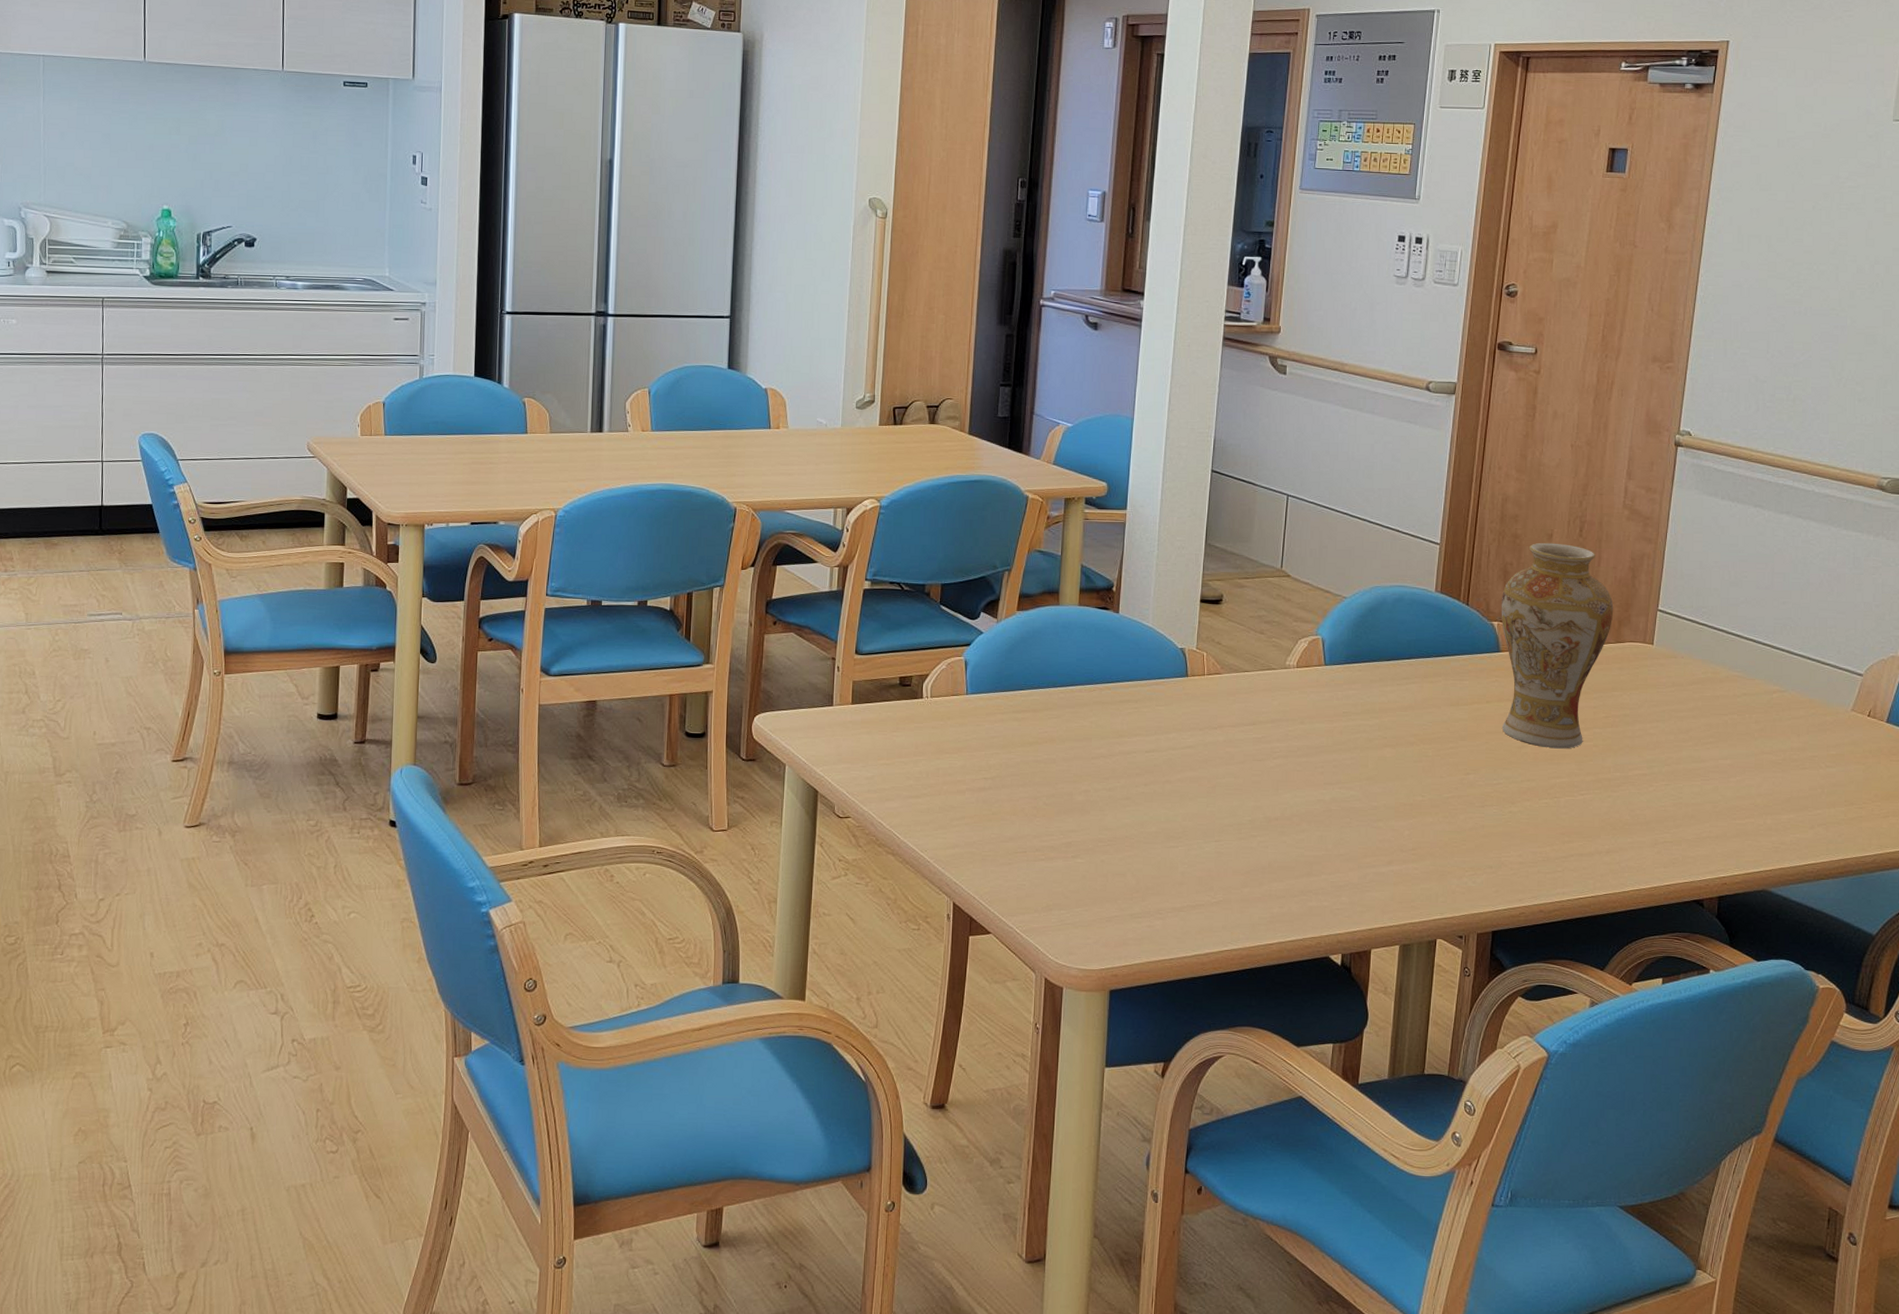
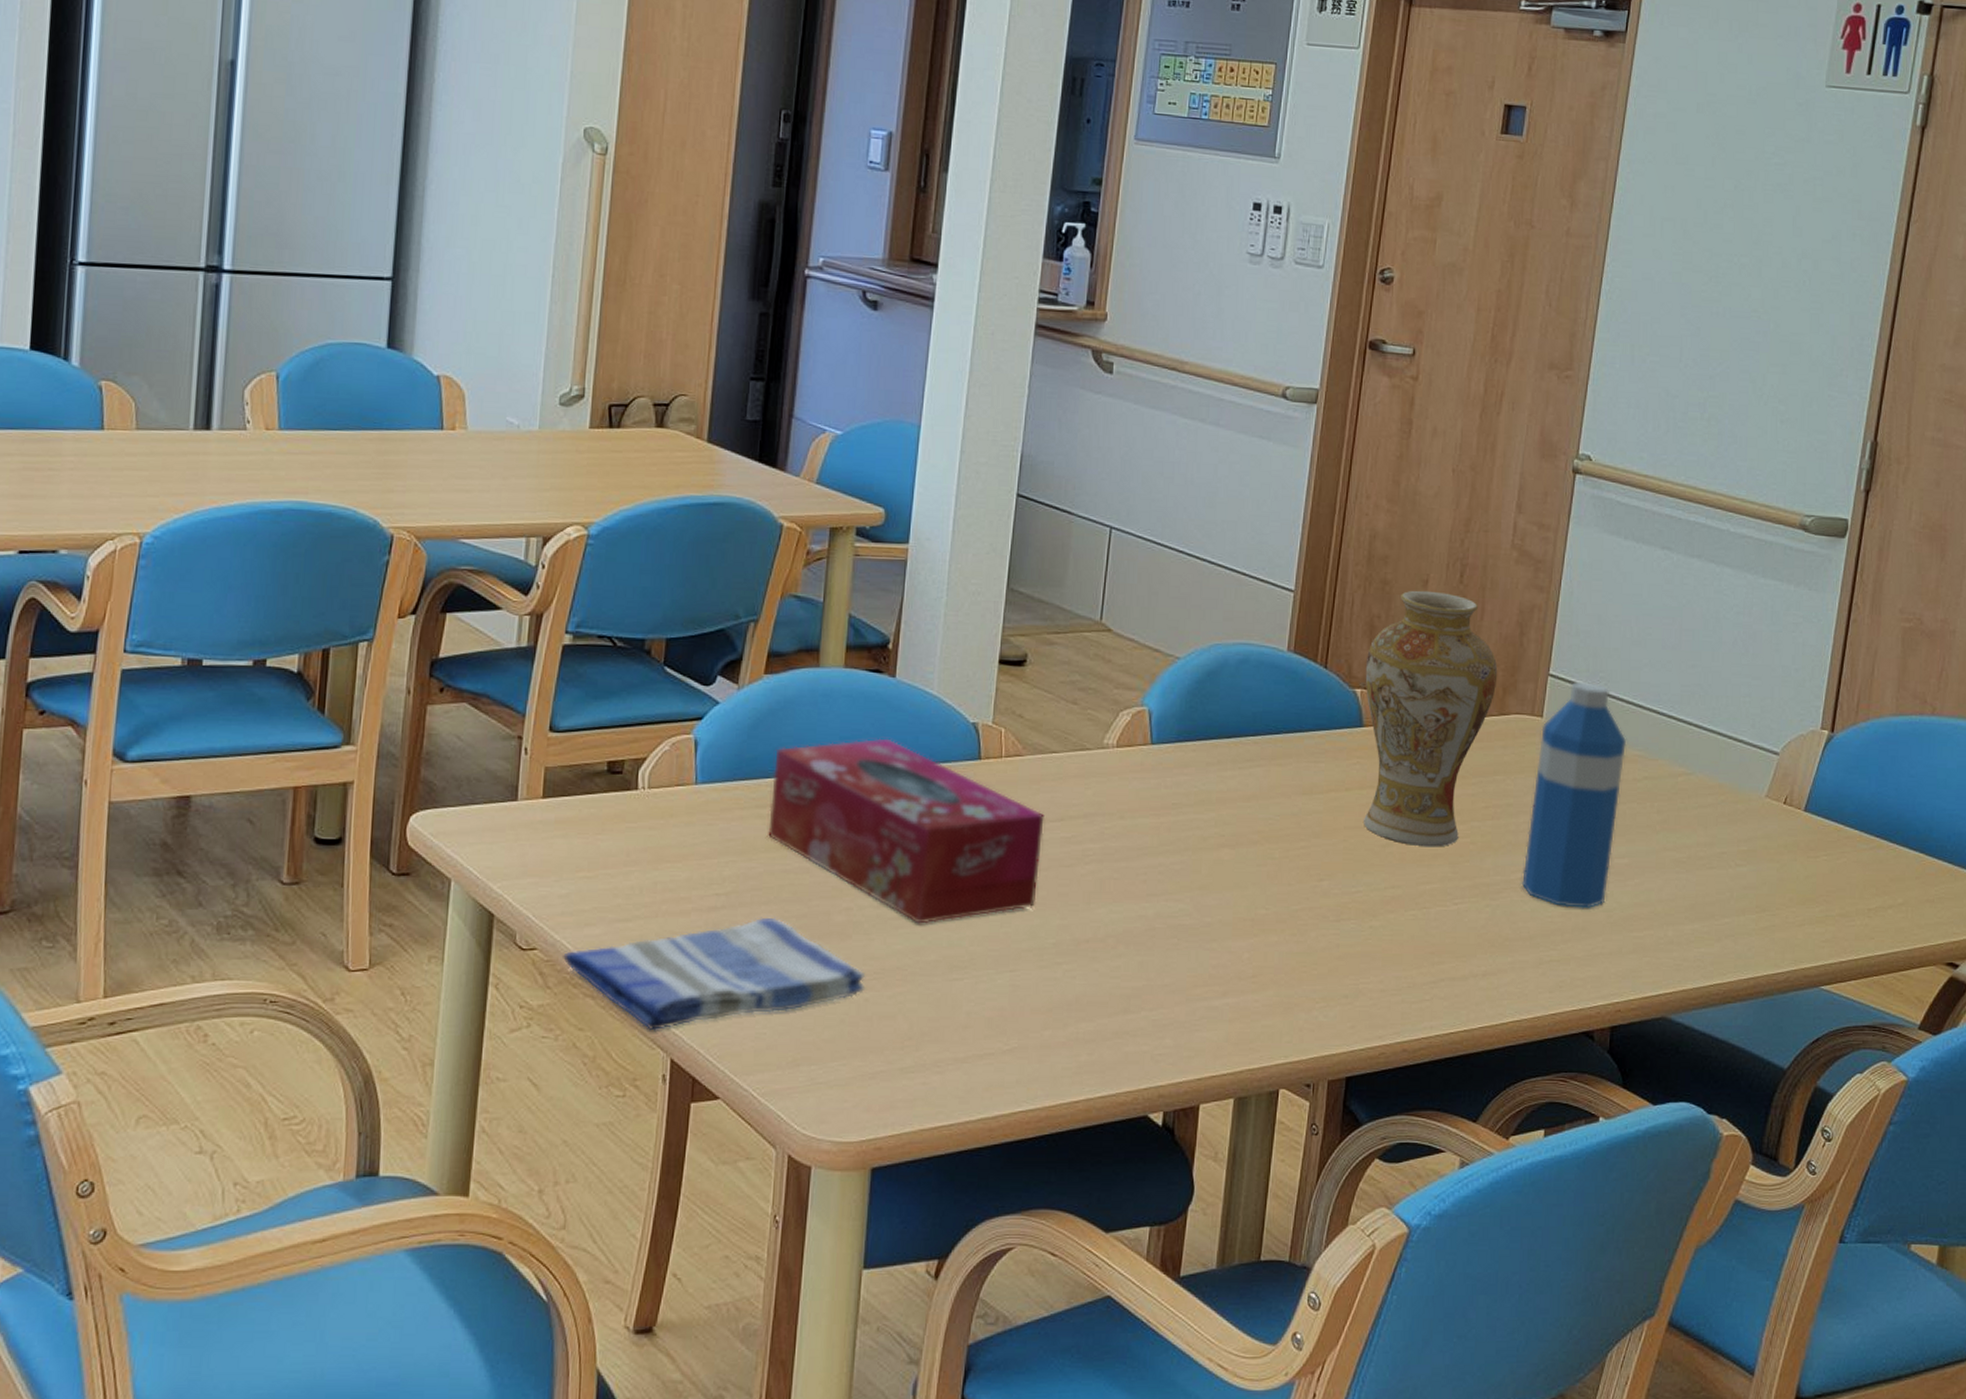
dish towel: none [870,796,1102,881] -> present [563,917,866,1031]
tissue box: none [1023,660,1240,804] -> present [768,738,1044,924]
water bottle: none [1639,615,1727,801] -> present [1522,681,1627,909]

